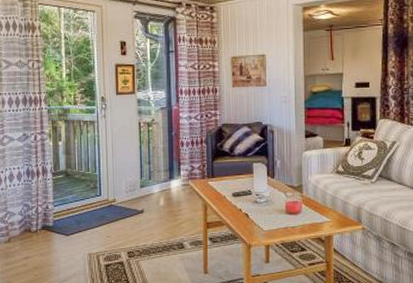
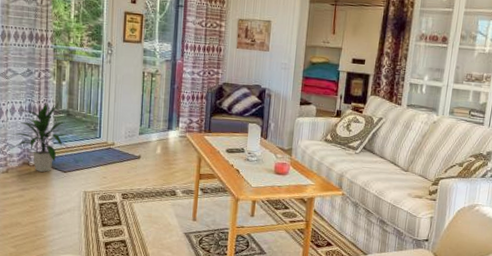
indoor plant: none [12,165,69,237] -> present [12,103,69,172]

